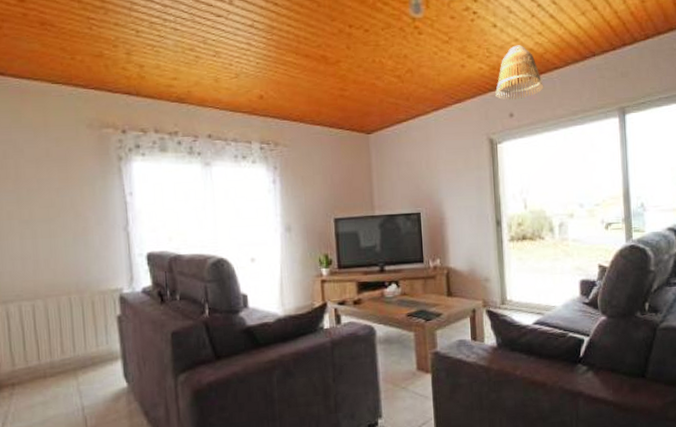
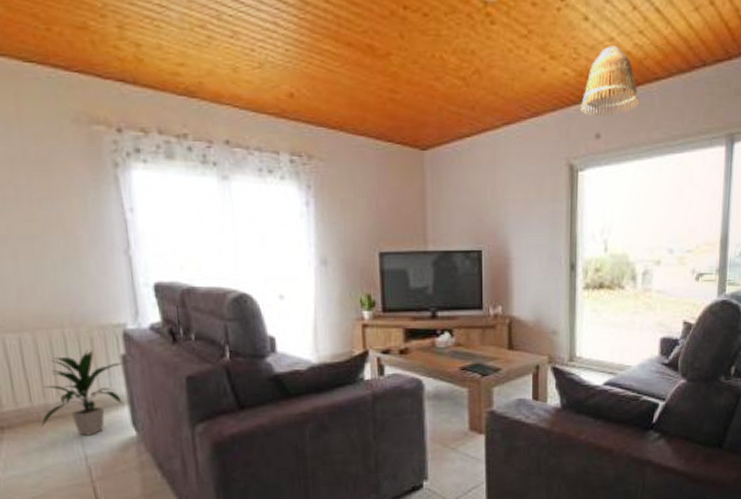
indoor plant: none [46,312,121,389] -> present [40,350,126,436]

